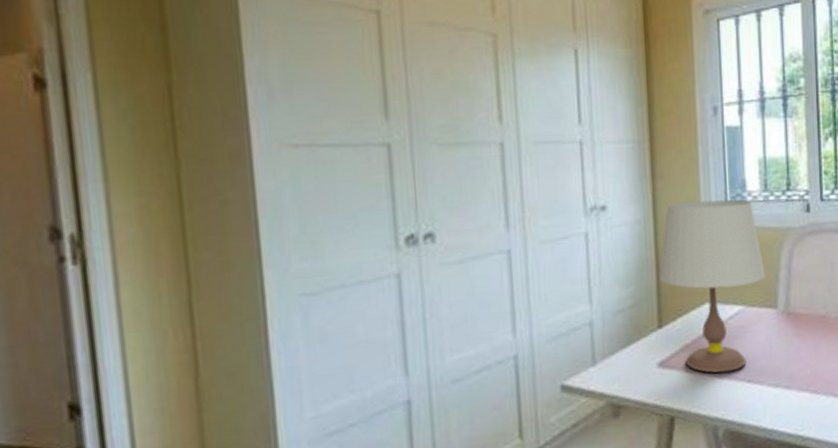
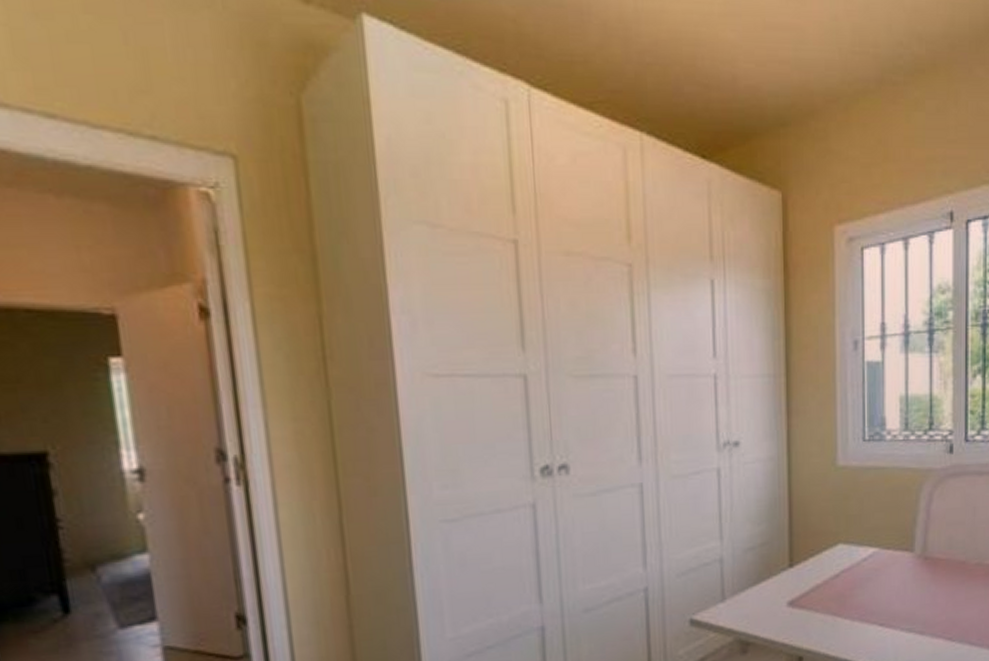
table lamp: present [660,199,766,373] -> none [792,438,903,615]

